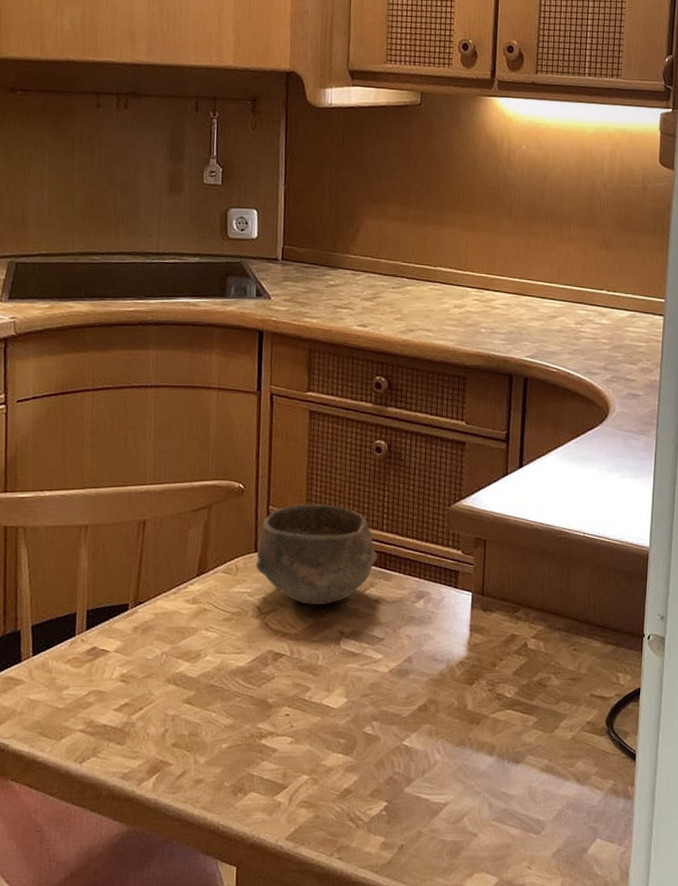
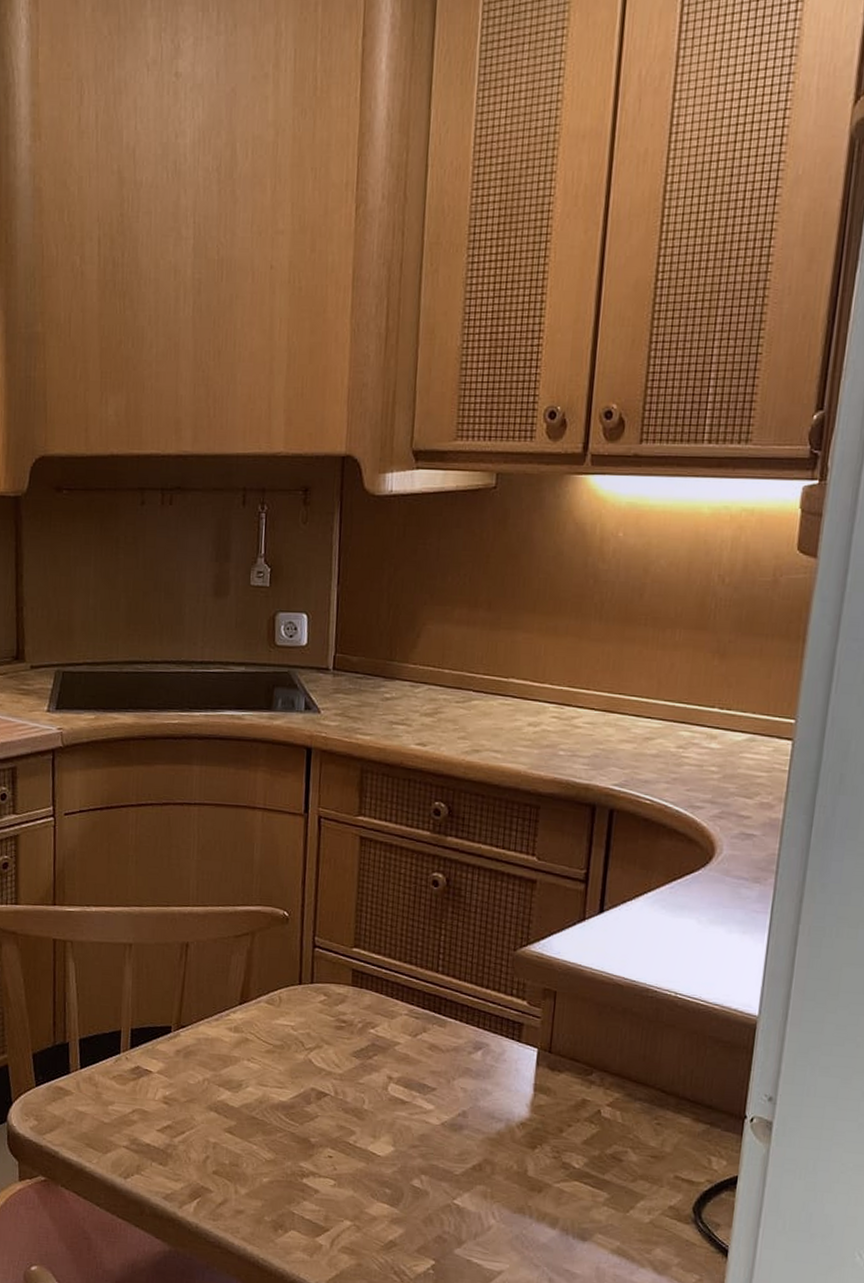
bowl: present [255,503,378,605] -> none [300,937,432,1046]

